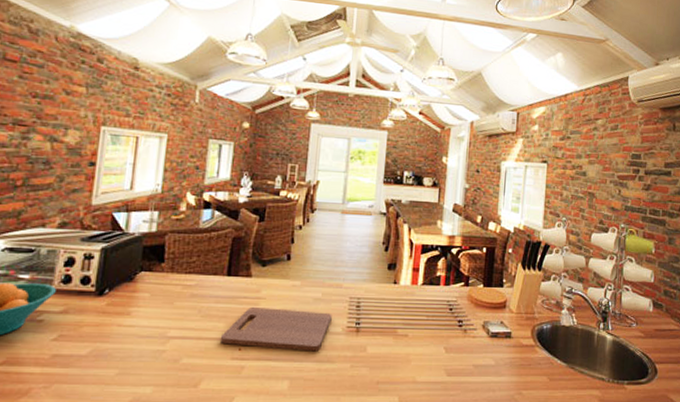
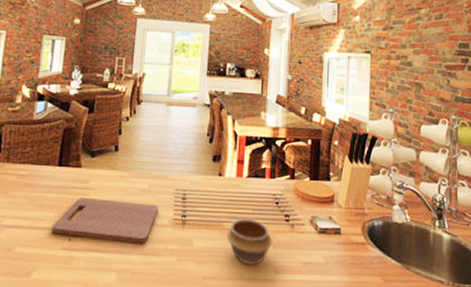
bowl: none [400,324,446,368] -> present [226,218,273,265]

